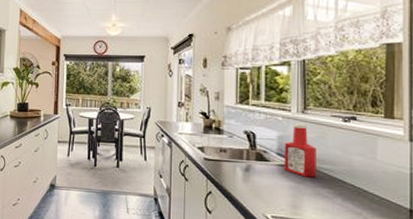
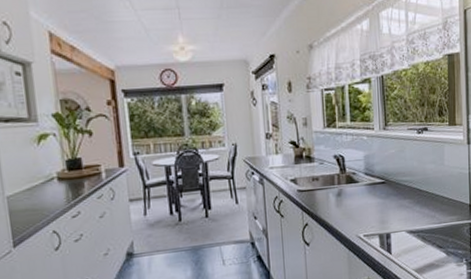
ketchup bottle: present [285,123,316,178] -> none [371,140,399,192]

